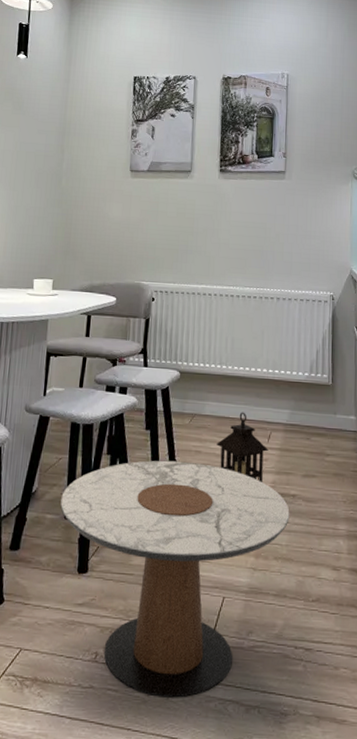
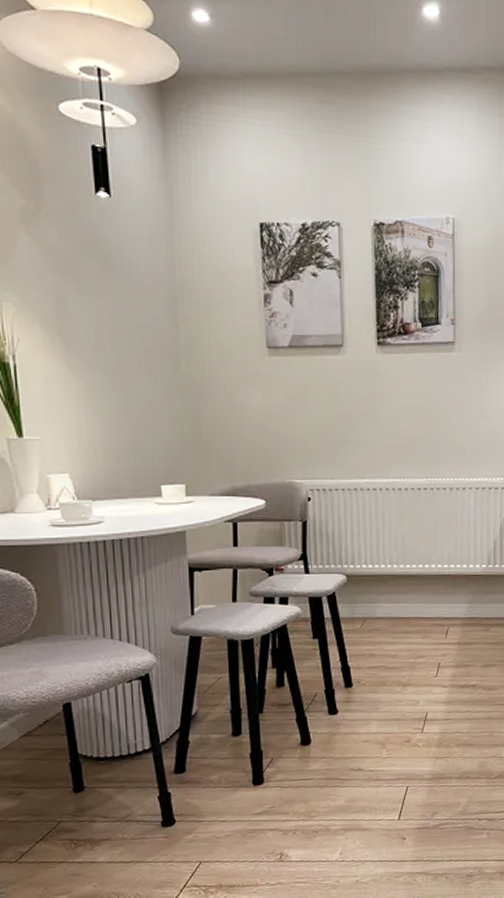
side table: present [60,460,290,698] -> none [226,665,470,881]
lantern: present [216,412,269,482] -> none [391,610,446,677]

